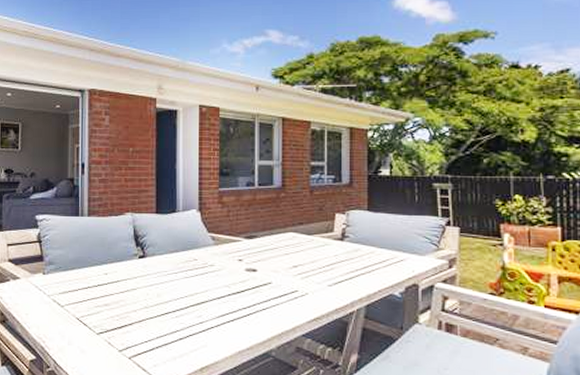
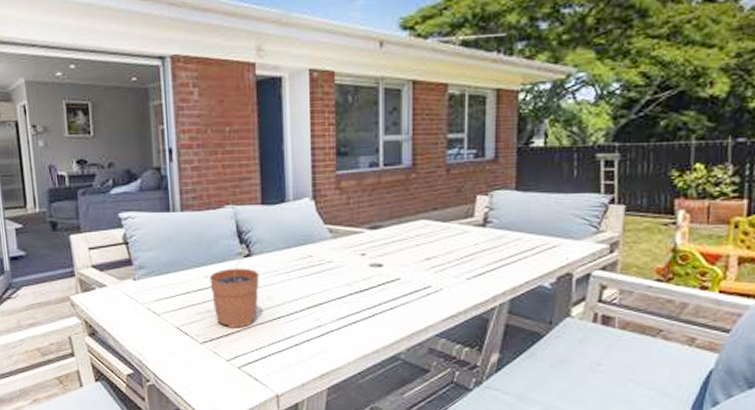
plant pot: none [108,253,151,321] -> present [209,252,259,328]

